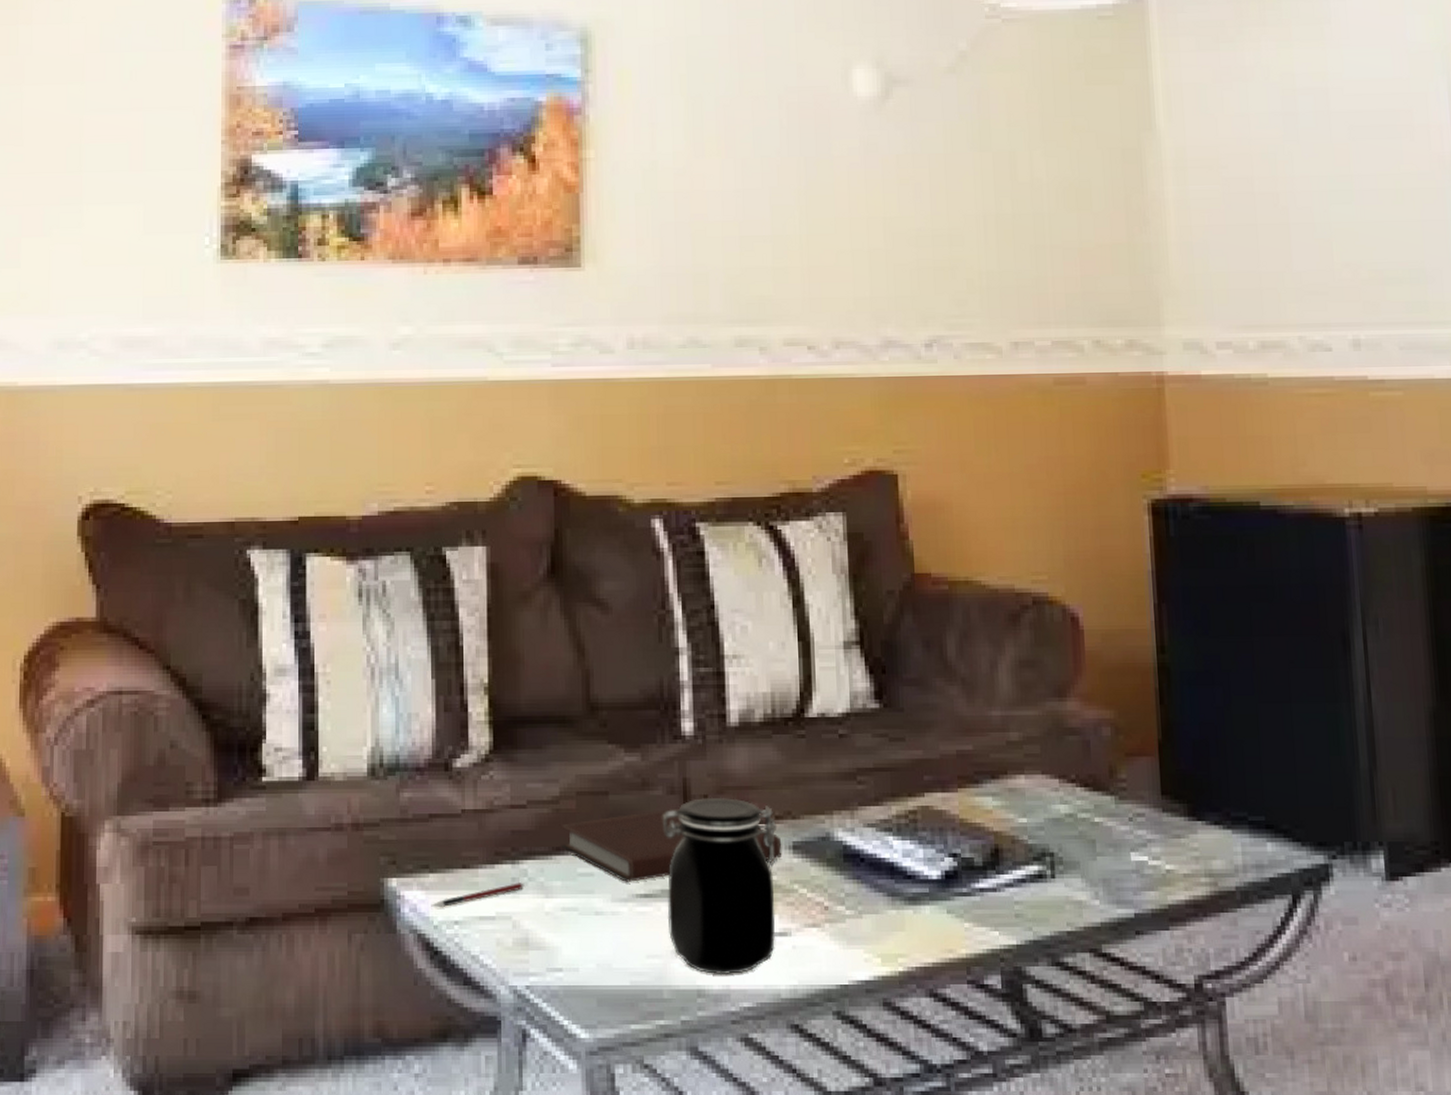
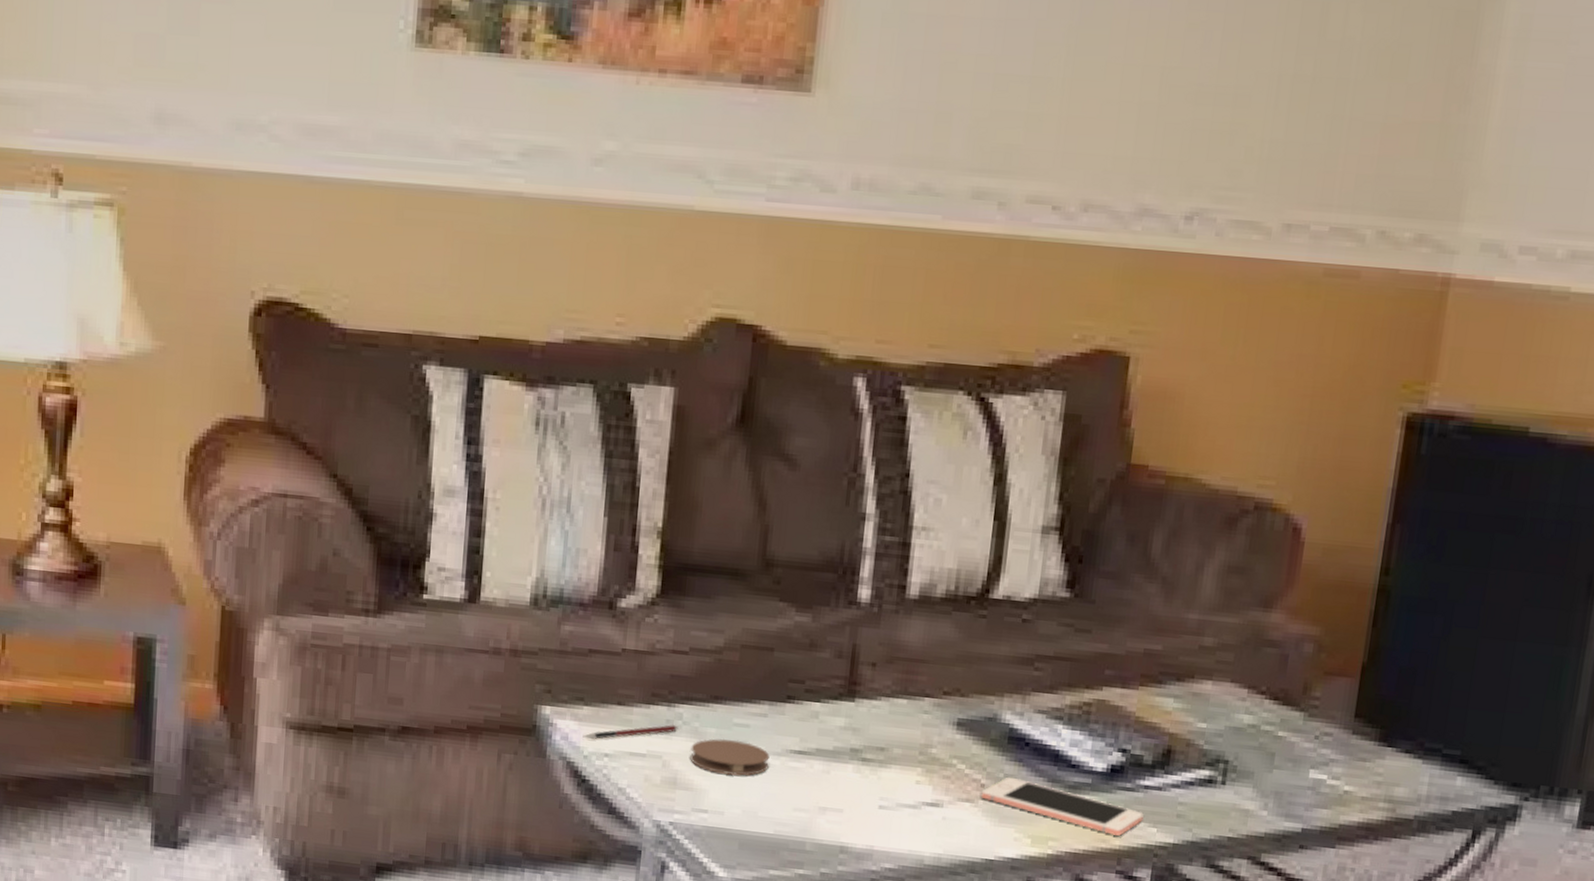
coaster: none [539,890,617,929] -> present [690,738,770,776]
notebook: present [558,808,782,882] -> none [717,671,947,738]
jar: present [662,797,778,975] -> none [819,665,944,836]
cell phone: none [826,896,984,944] -> present [981,777,1144,836]

